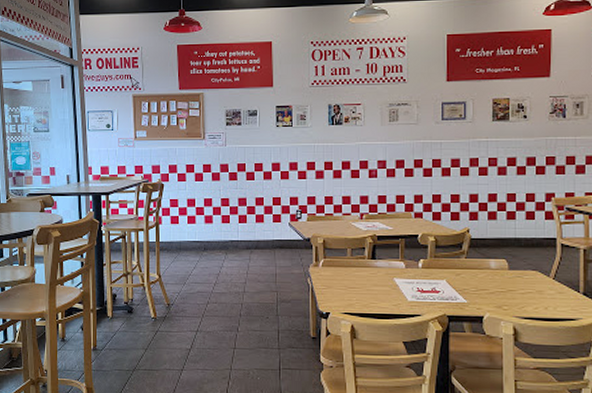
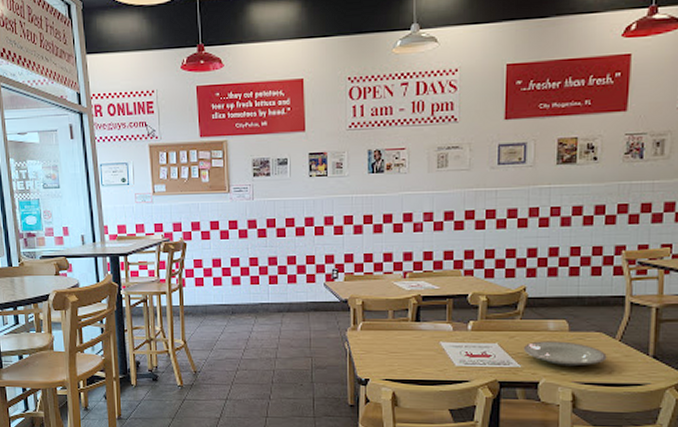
plate: none [468,278,543,302] -> present [523,341,607,367]

